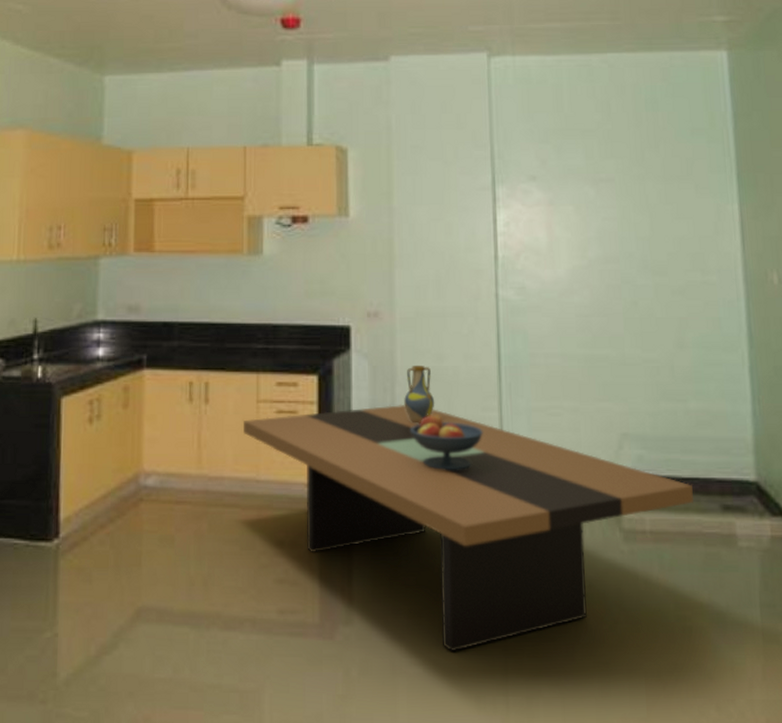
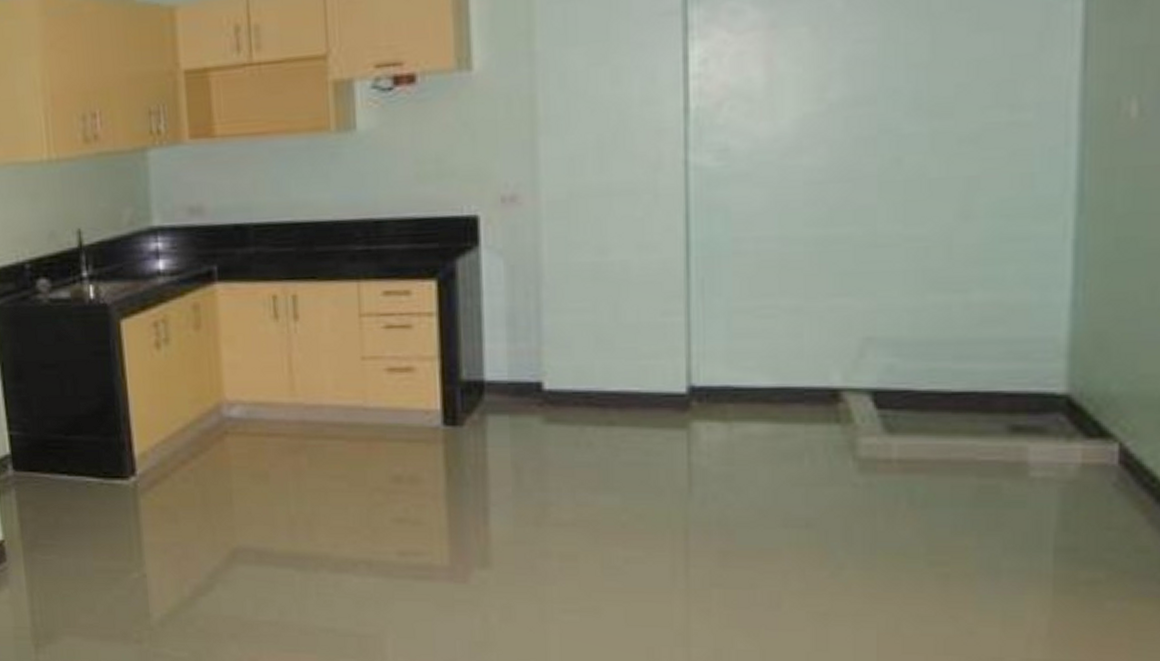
dining table: present [242,404,693,652] -> none [342,311,966,599]
vase: present [404,365,435,424] -> none [553,260,596,335]
fruit bowl: present [411,414,483,470] -> none [563,322,663,390]

